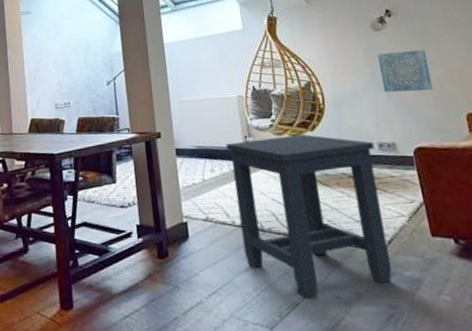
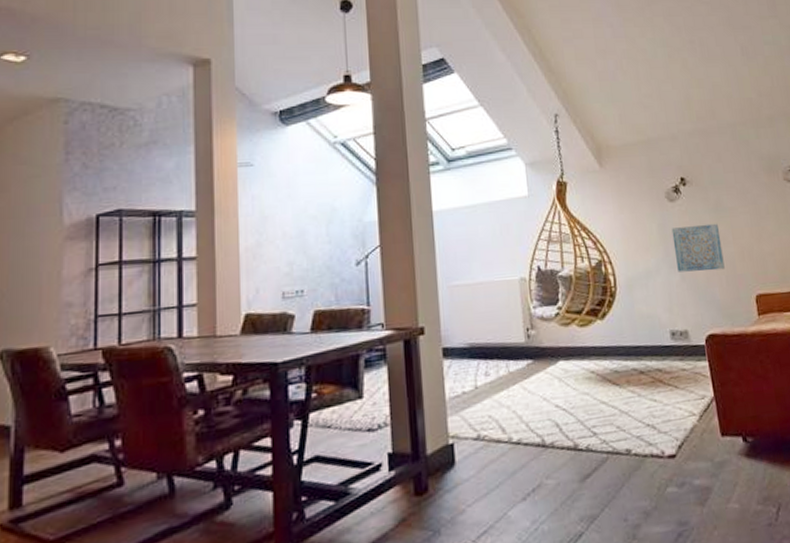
side table: present [226,134,392,300] -> none [504,323,682,528]

